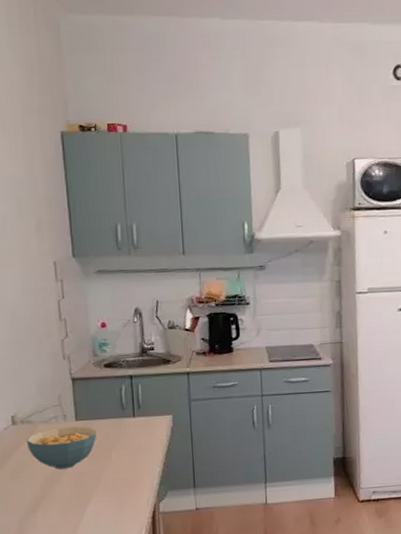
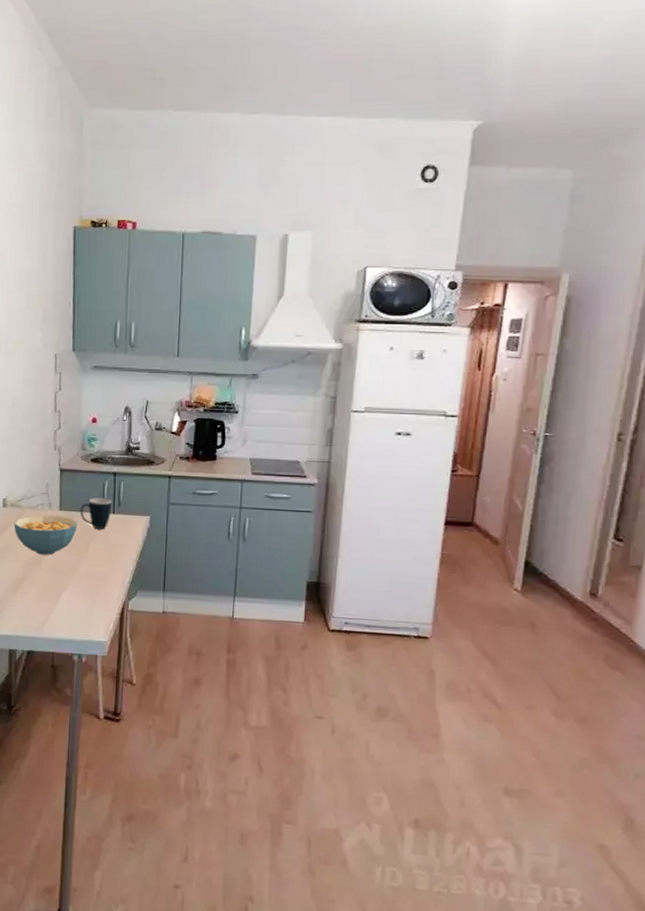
mug: none [97,402,131,435] -> present [80,498,111,529]

